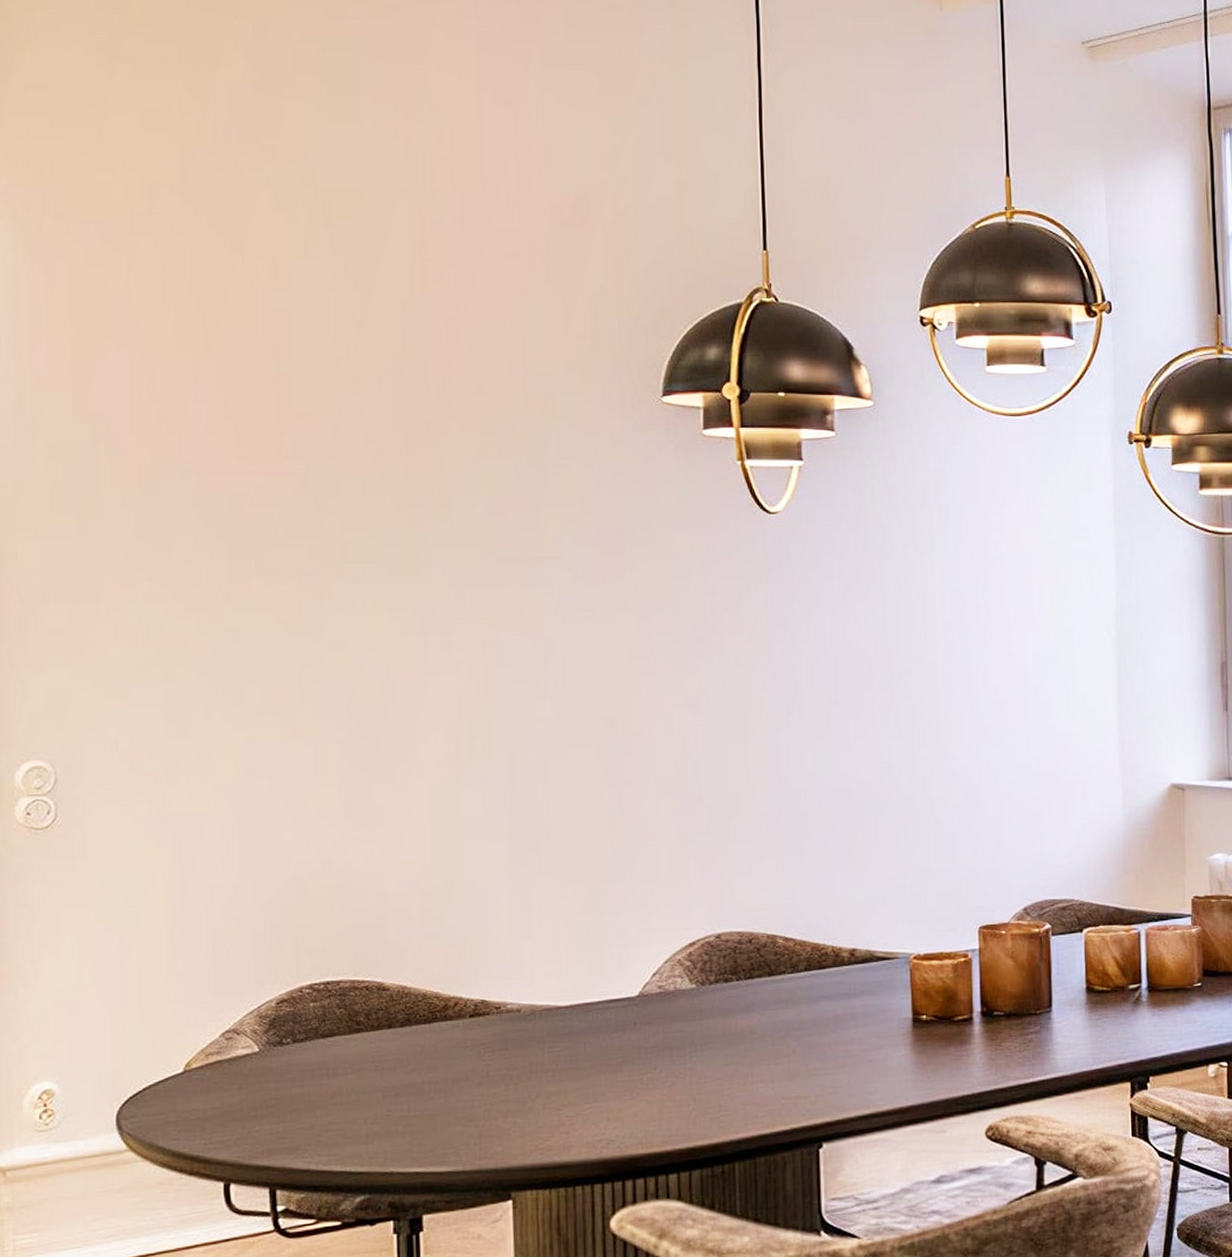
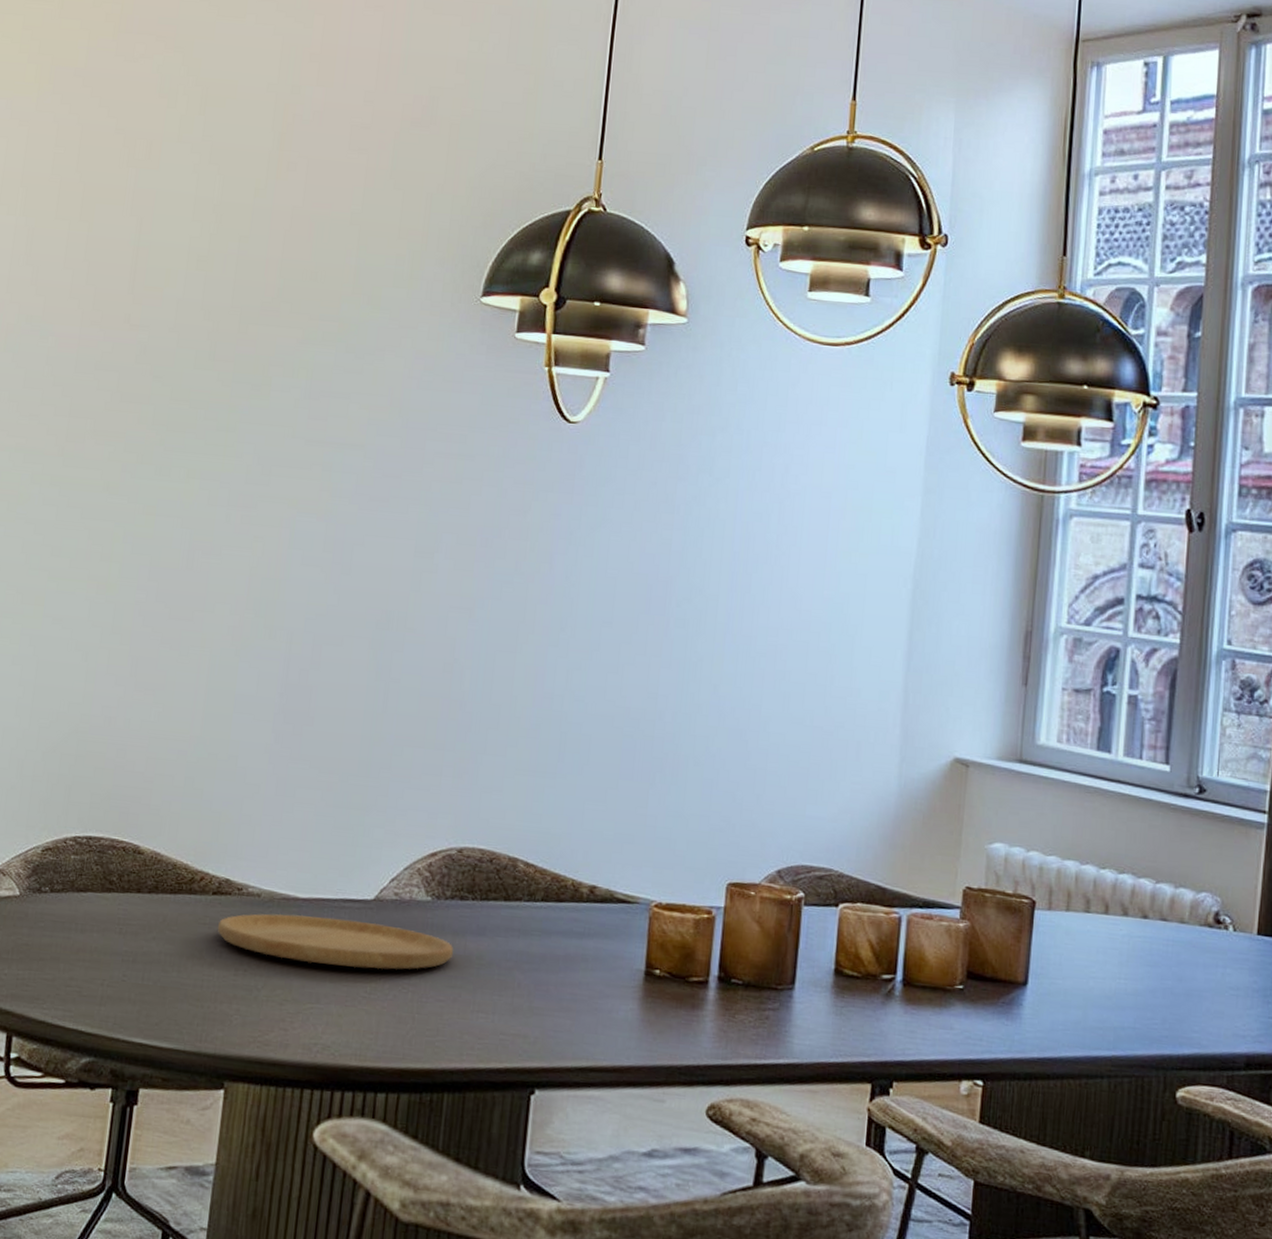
cutting board: none [480,1017,726,1067] -> present [217,913,454,970]

